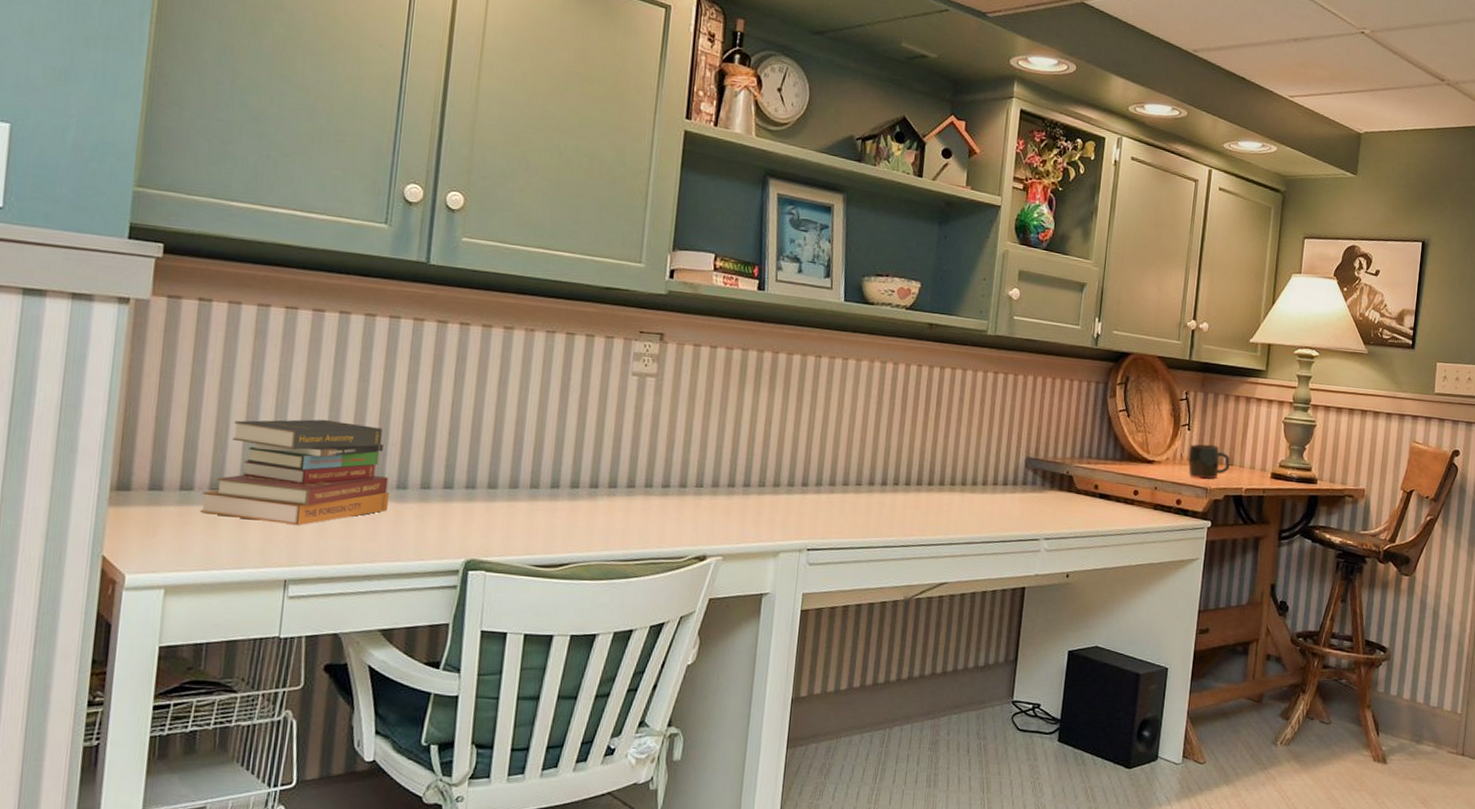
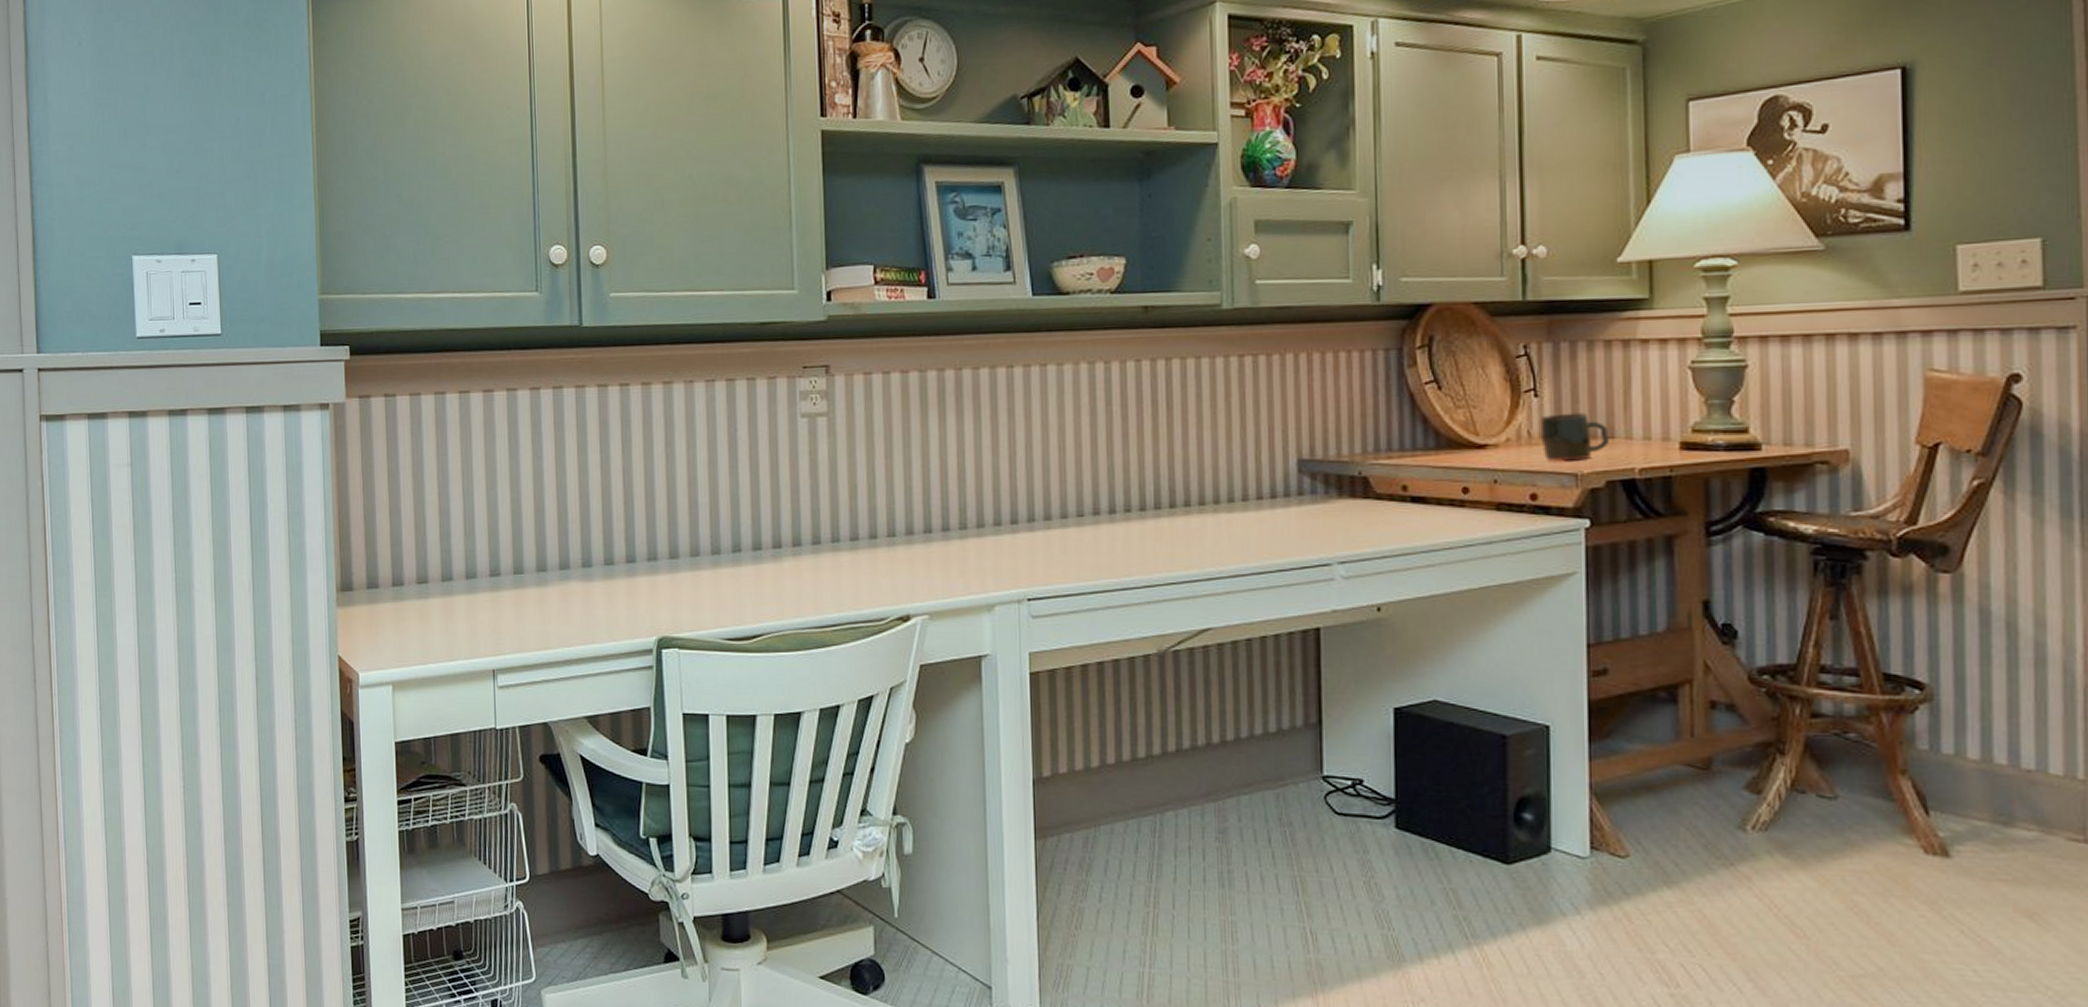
books: present [199,419,390,526] -> none [411,502,577,614]

